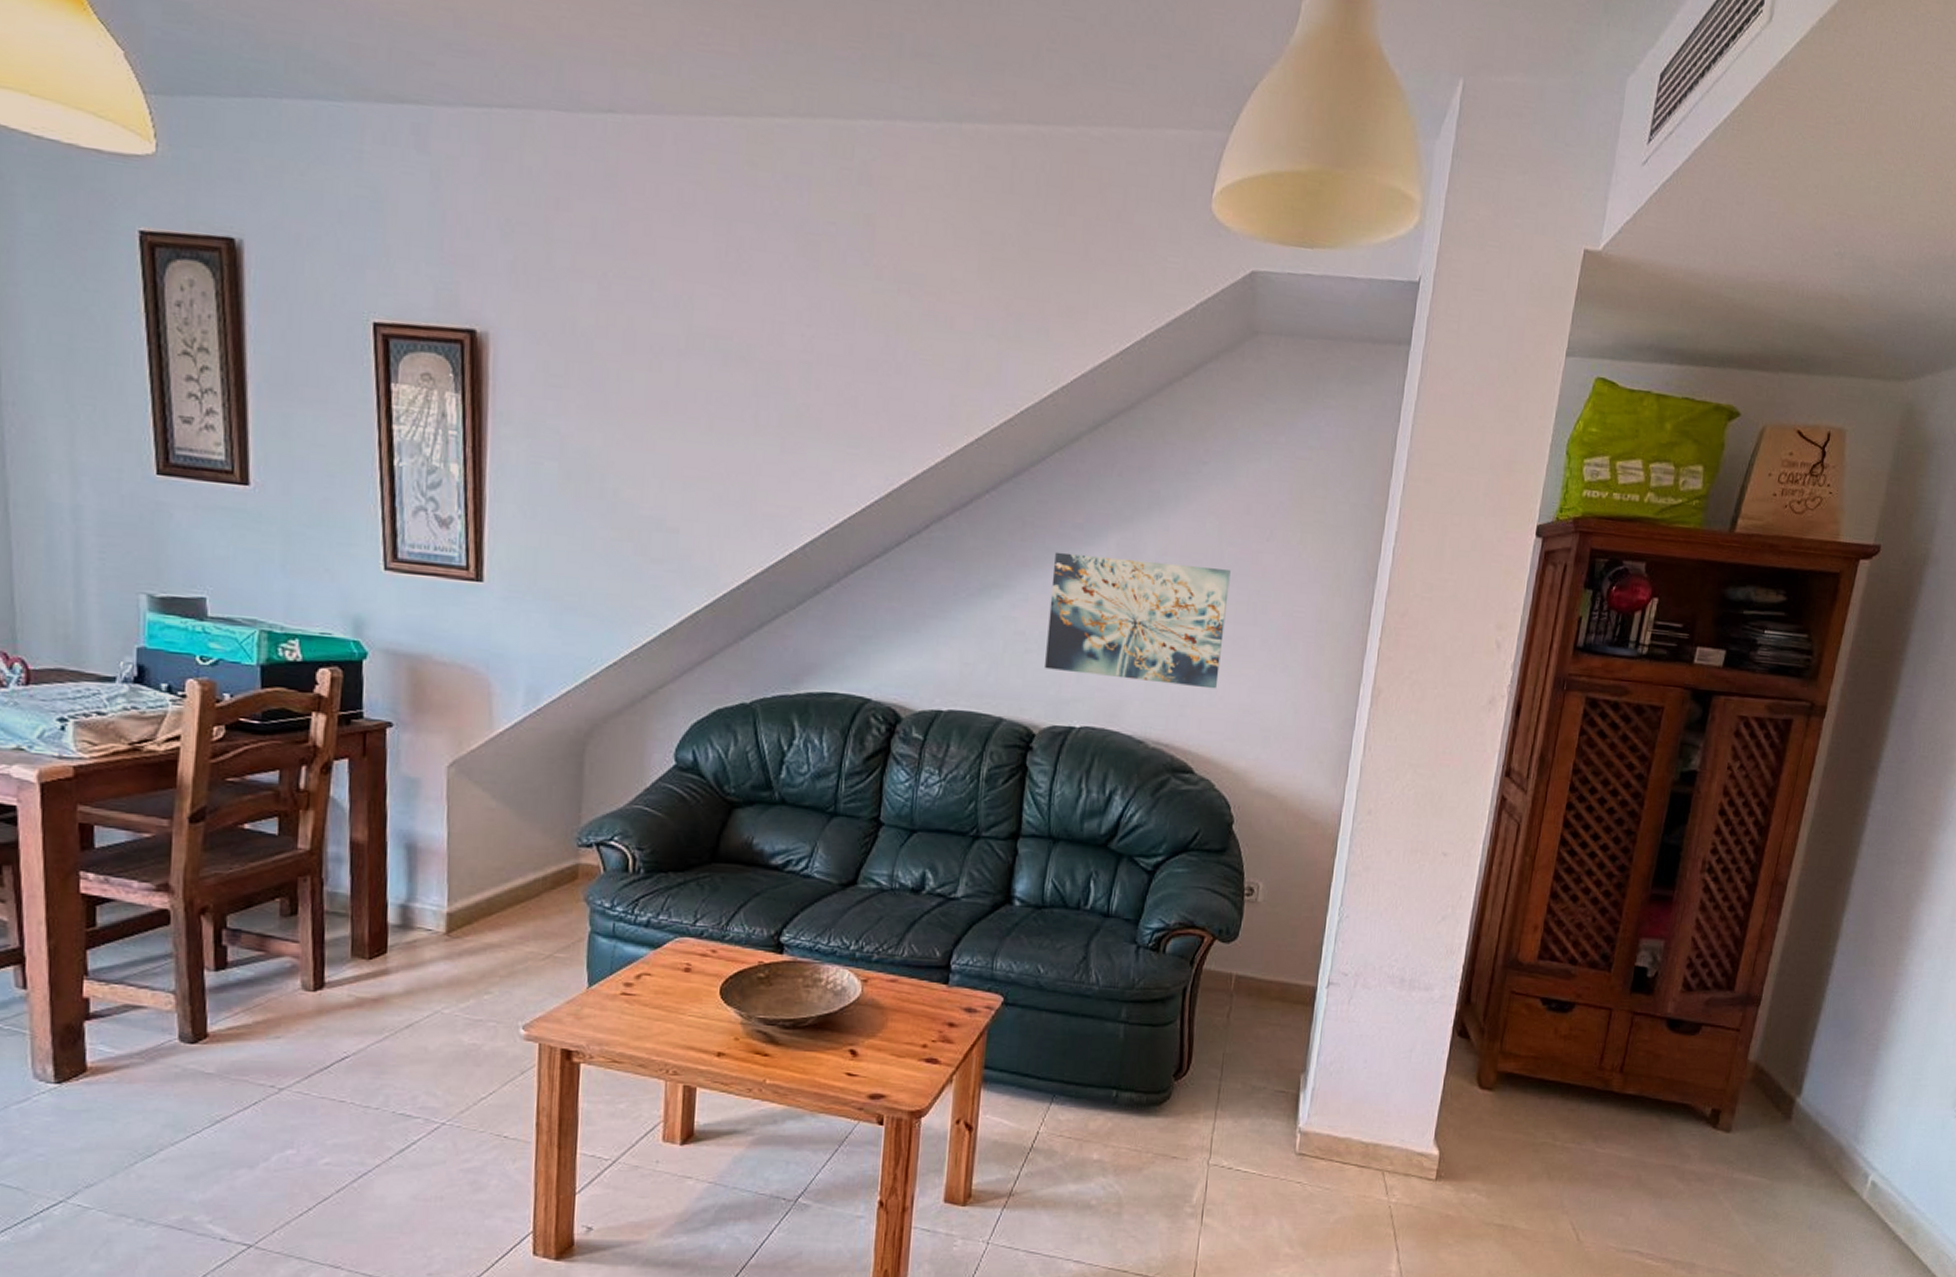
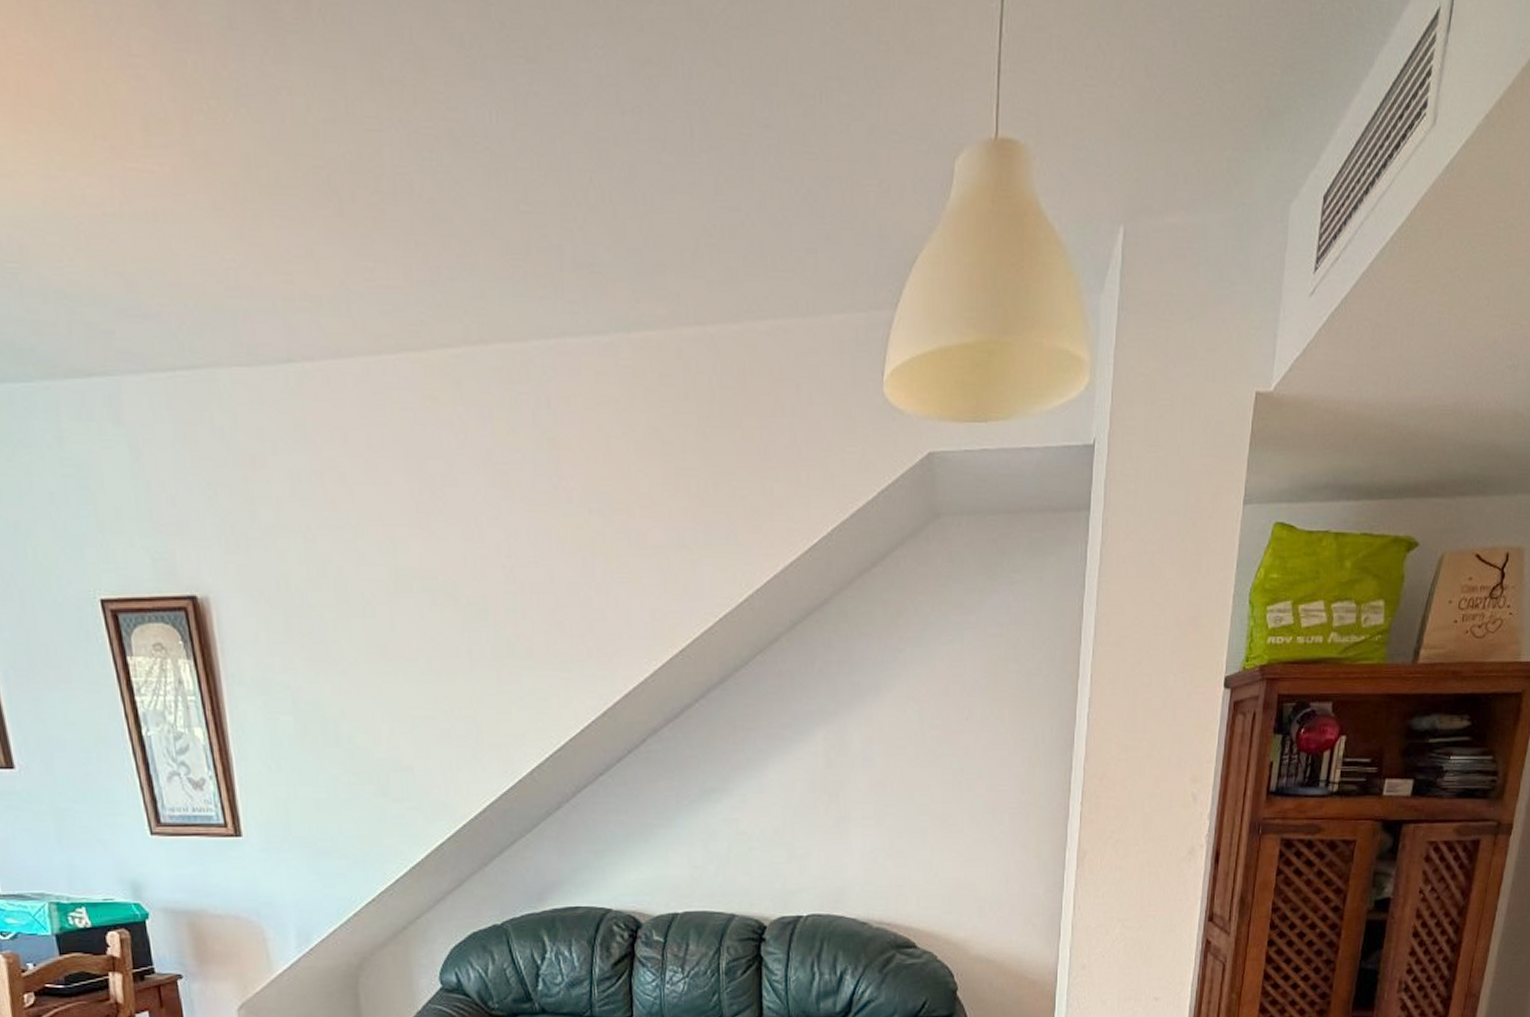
wall art: present [1045,551,1231,689] -> none [766,751,934,867]

